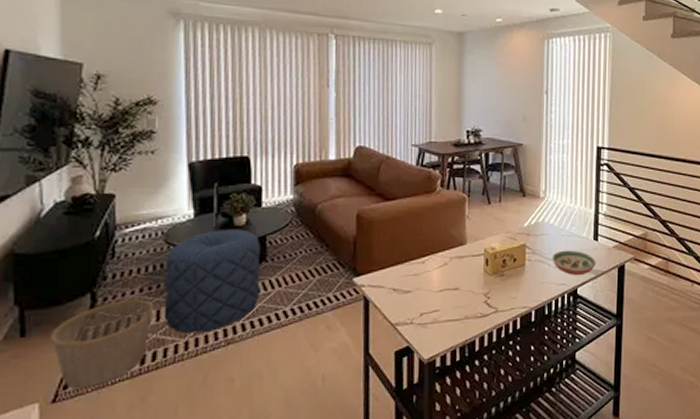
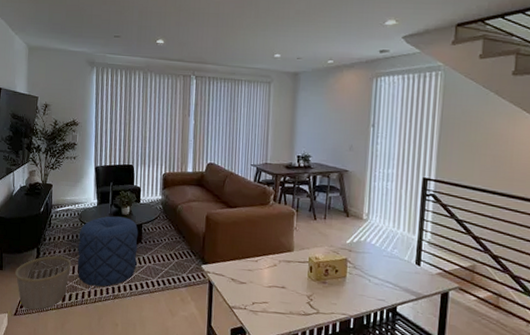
decorative bowl: present [552,250,596,275] -> none [372,269,418,295]

